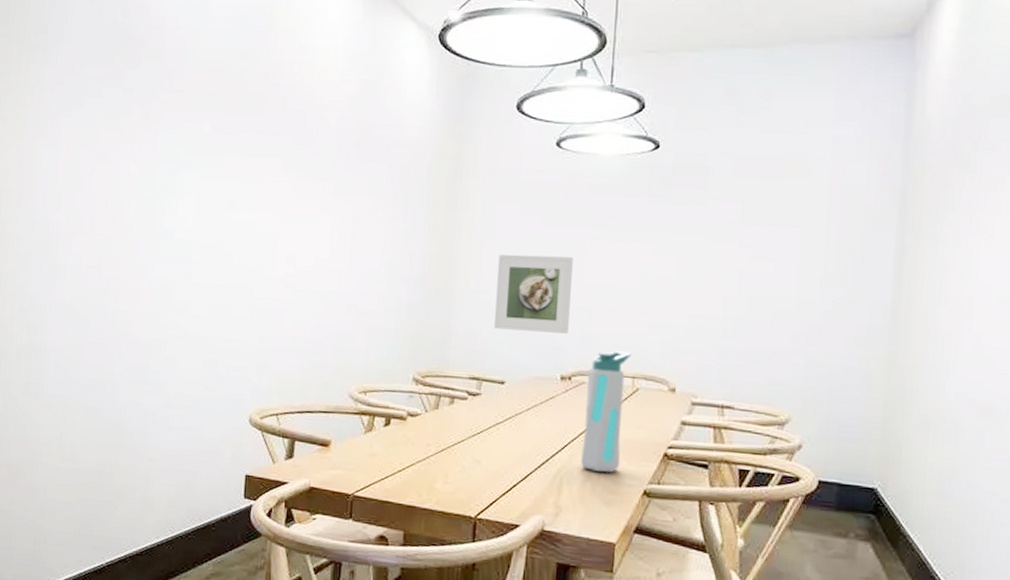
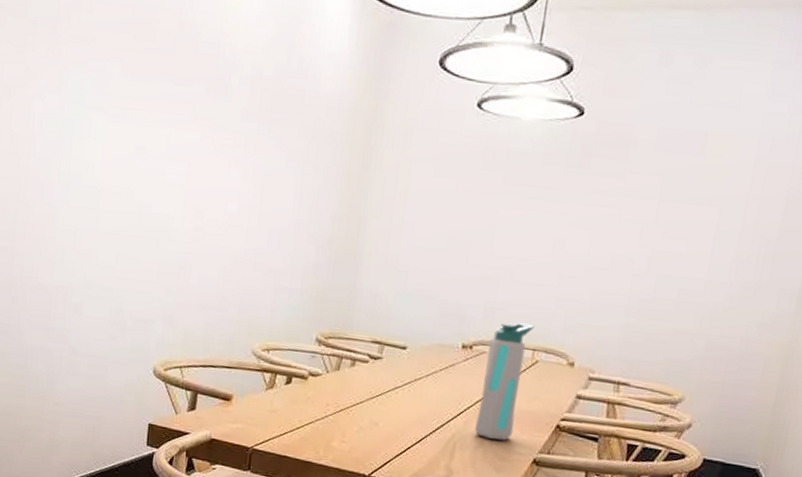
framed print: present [494,254,573,334] -> none [400,219,485,303]

